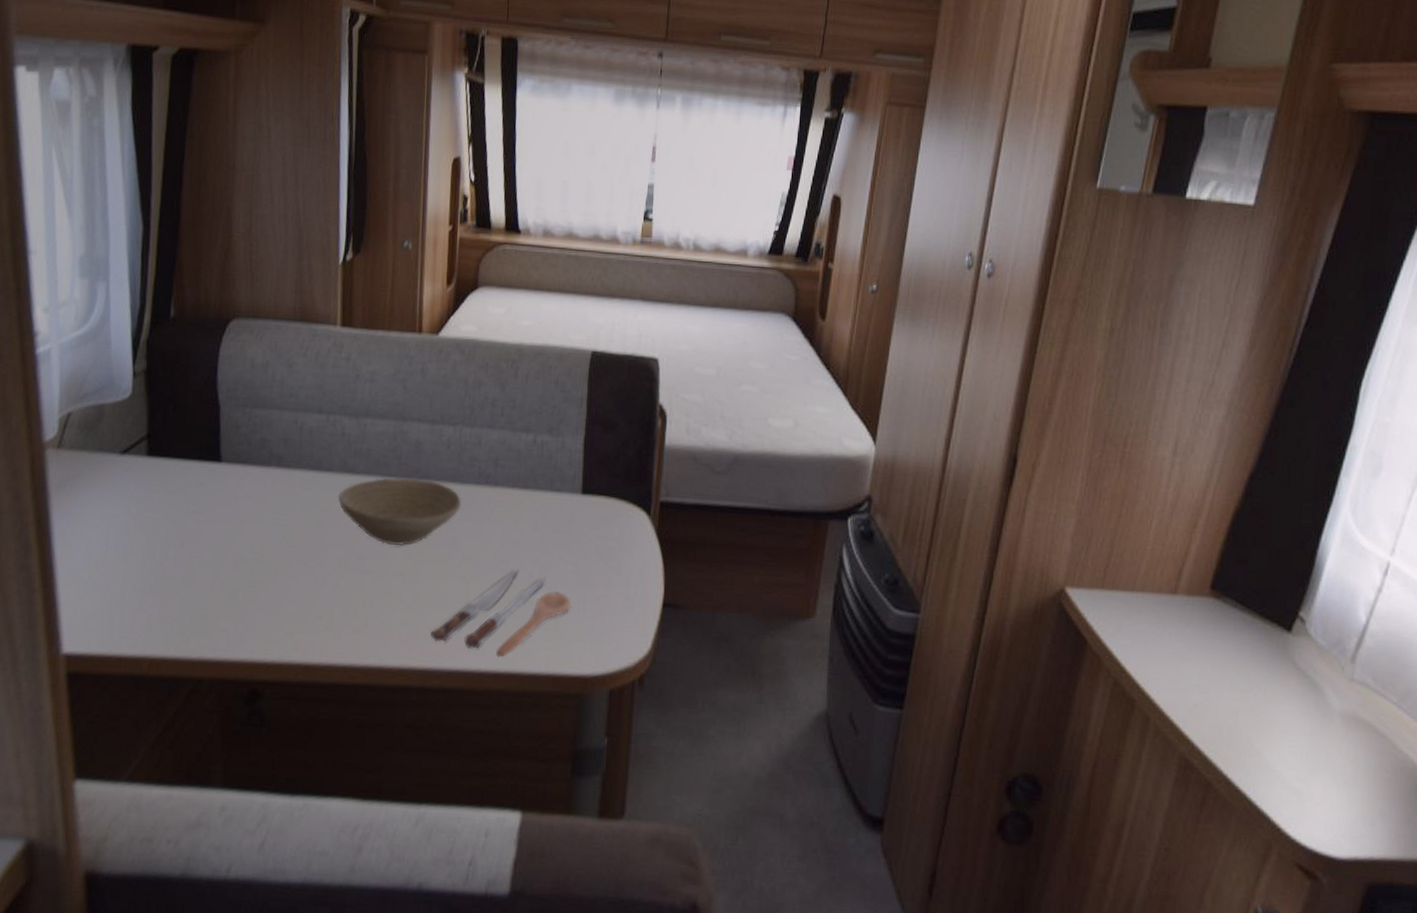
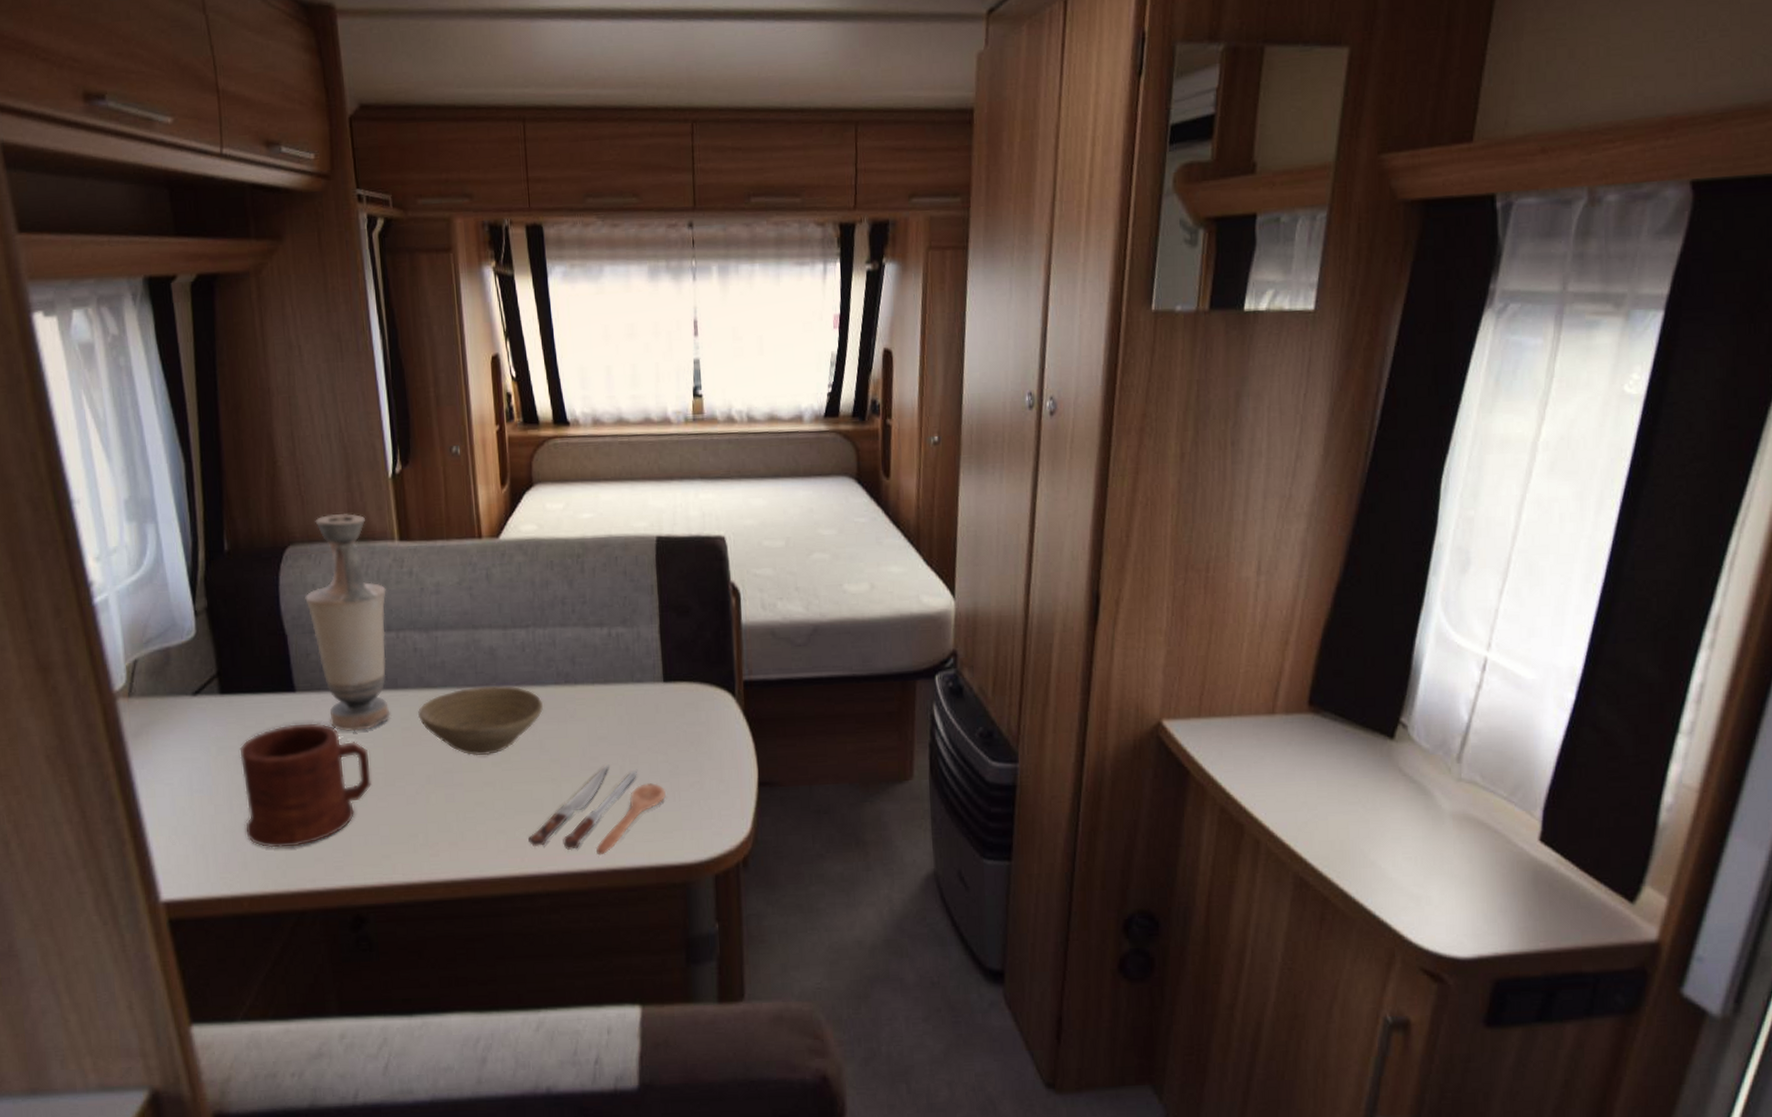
mug: none [155,493,285,615] -> present [239,723,372,848]
vase: none [242,293,323,508] -> present [305,513,390,732]

